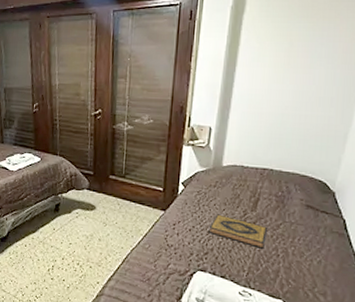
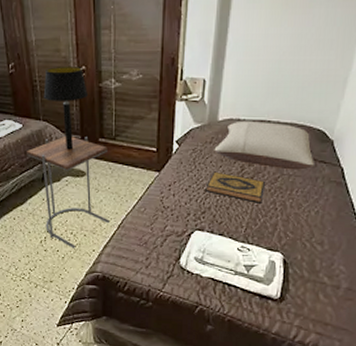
side table: none [42,171,117,279] -> present [27,135,109,248]
table lamp: none [61,108,102,185] -> present [43,67,88,150]
pillow: none [218,167,316,219] -> present [214,120,314,170]

